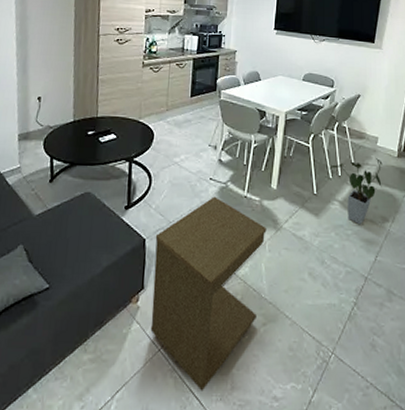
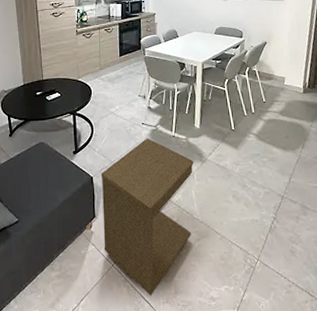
house plant: present [329,157,383,225] -> none [243,94,291,153]

